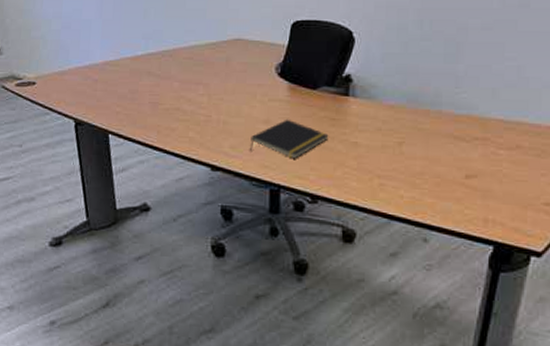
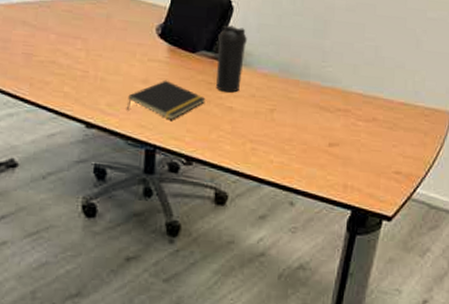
water bottle: none [339,58,371,127] -> present [216,25,247,93]

